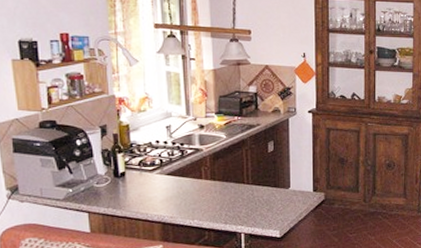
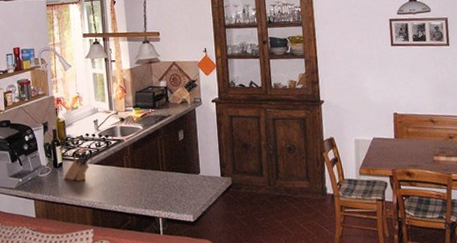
knife block: none [126,162,159,194] -> present [63,153,89,182]

